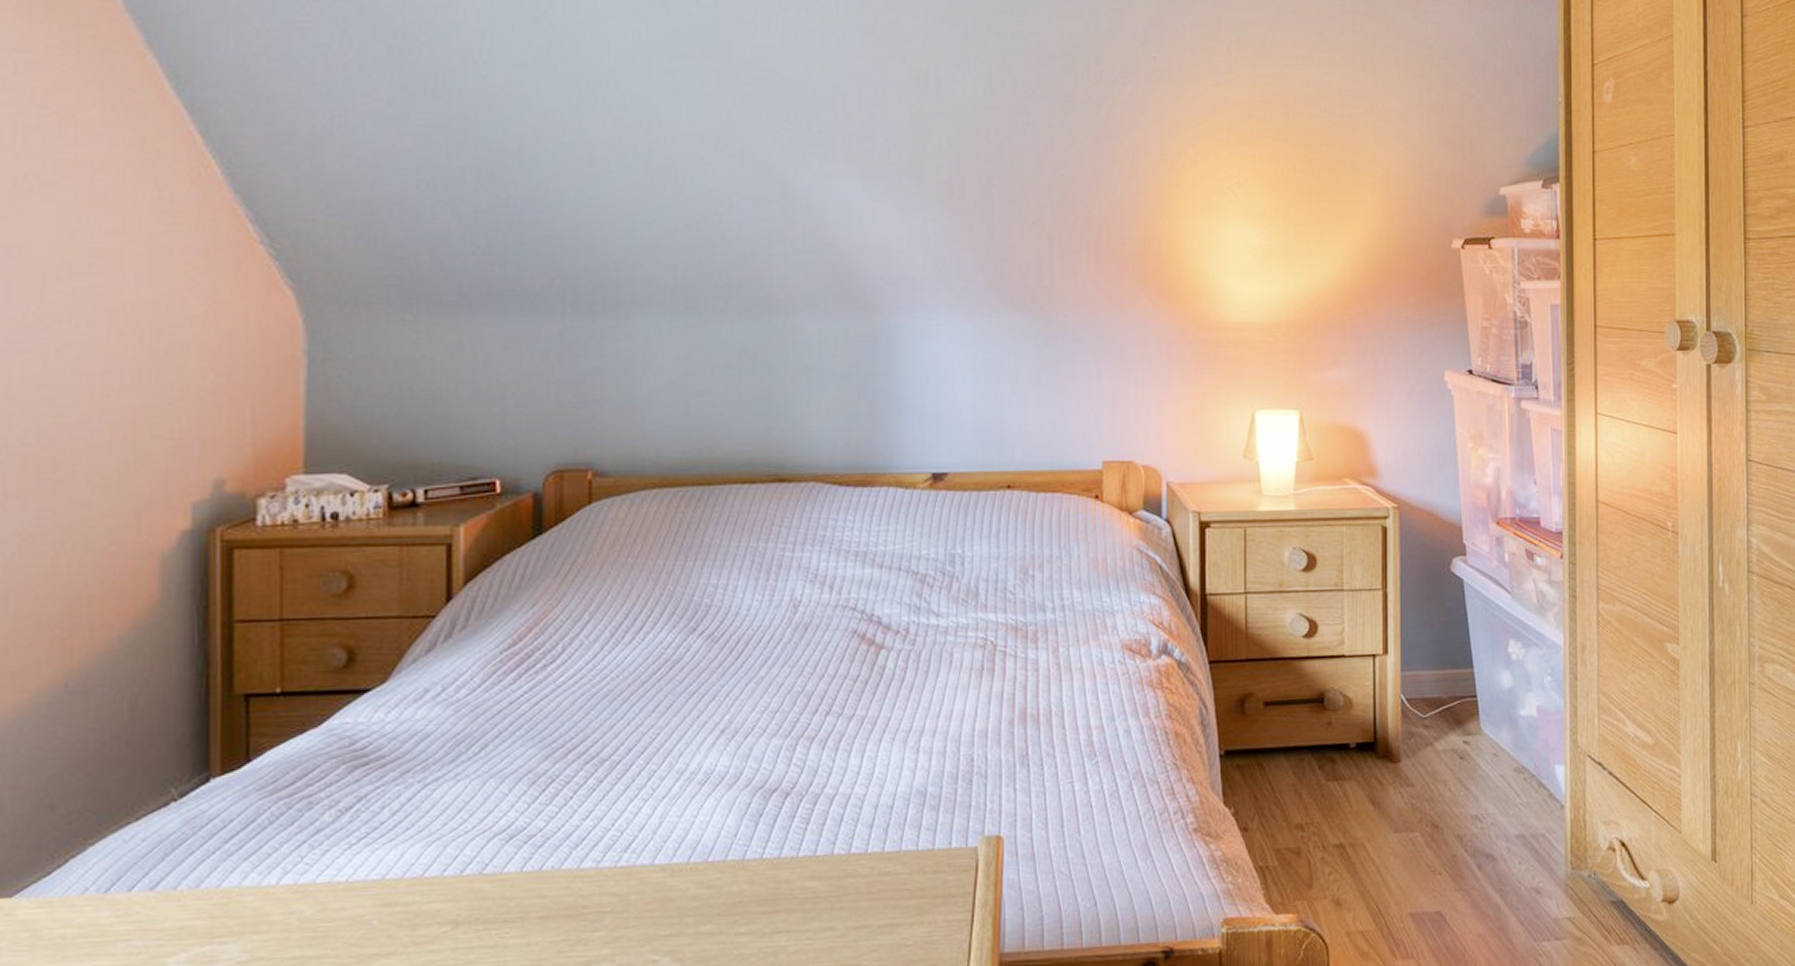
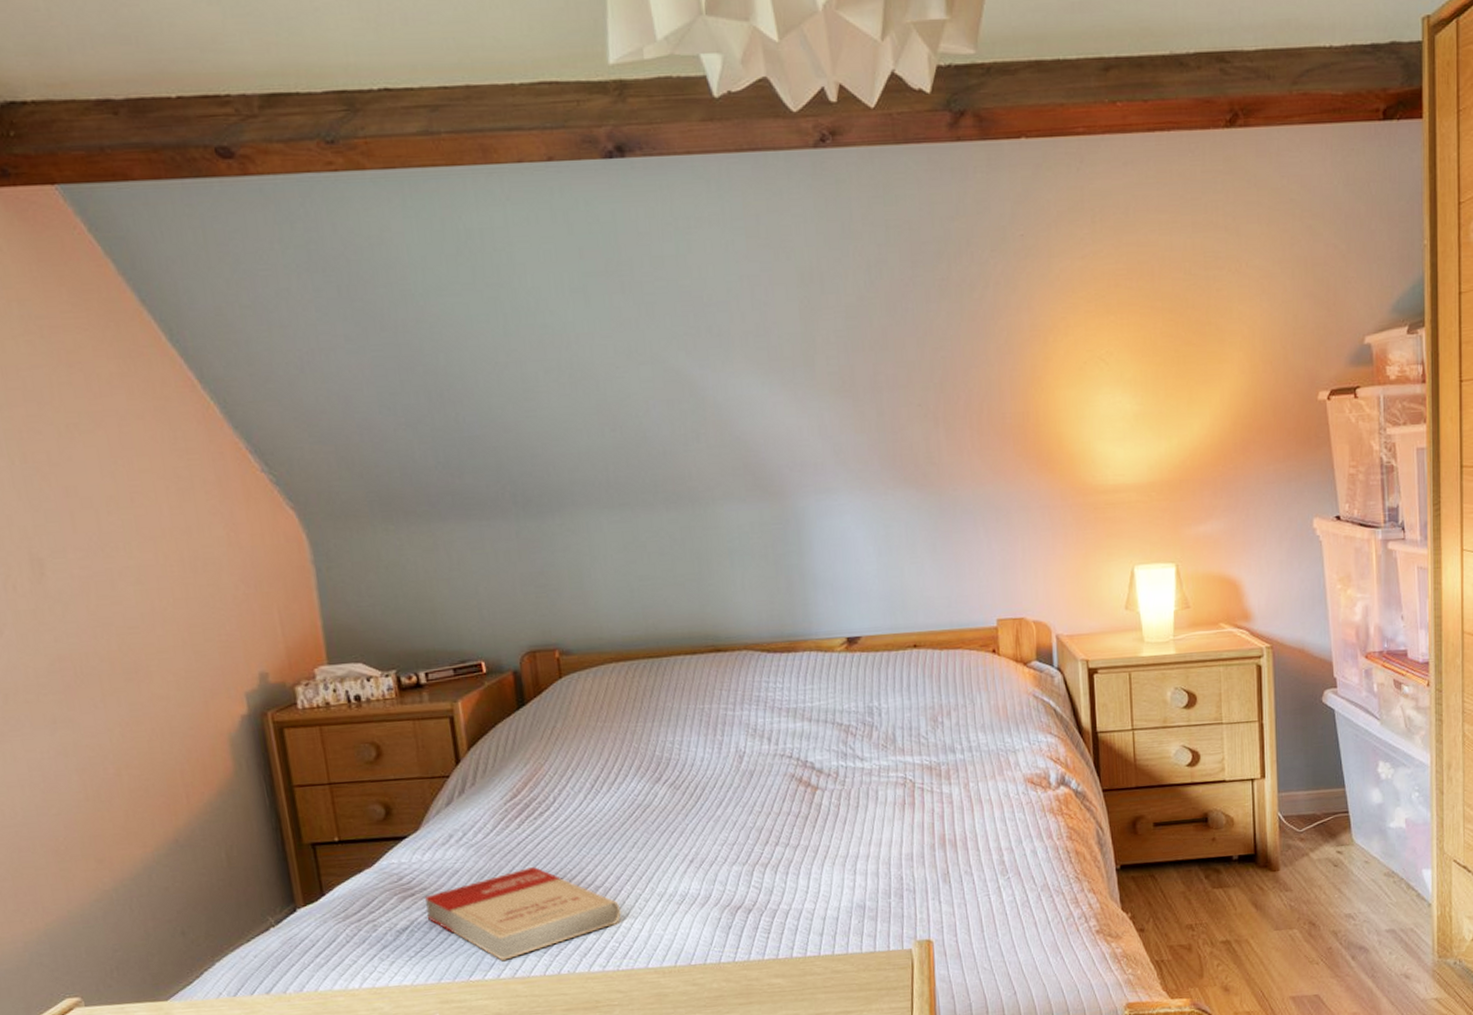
book: none [380,733,628,851] -> present [424,867,621,961]

